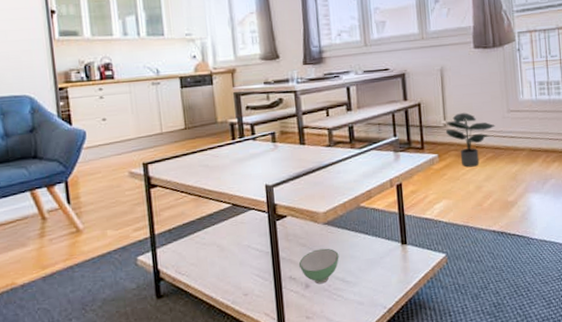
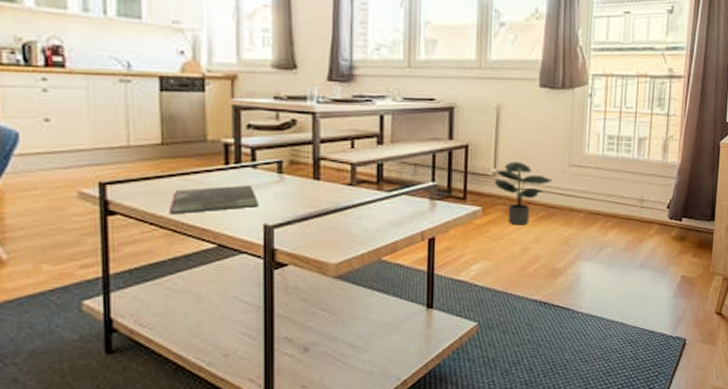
magazine: none [194,154,260,183] -> present [169,184,259,215]
bowl: present [298,248,339,284] -> none [297,306,349,348]

